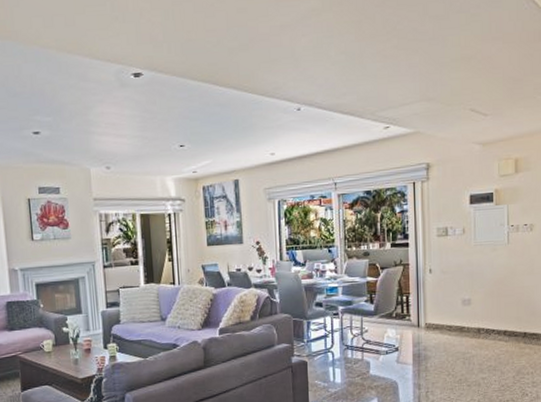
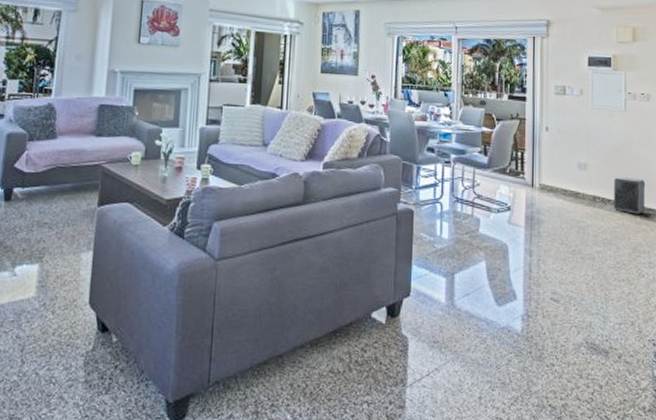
speaker: none [497,306,529,340] -> present [613,176,646,214]

